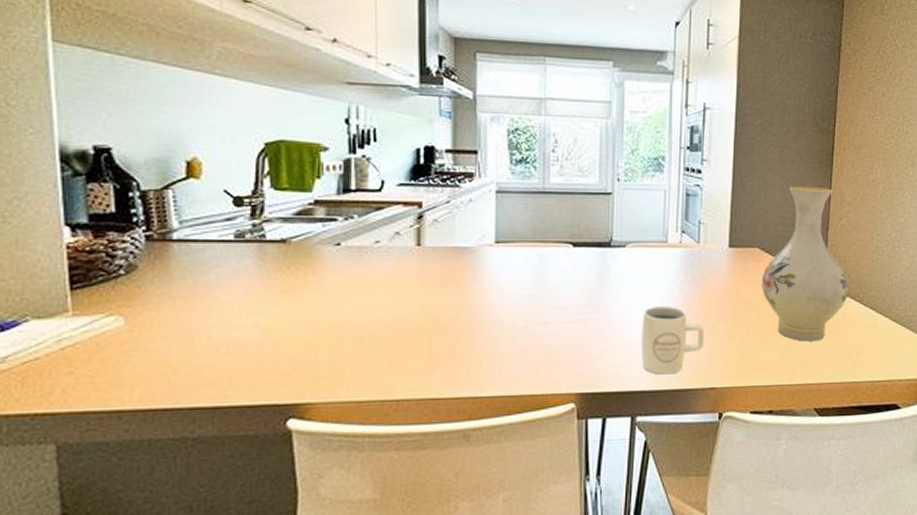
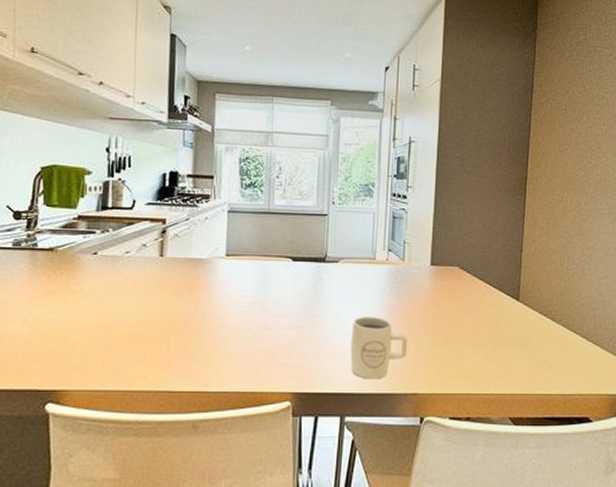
vase: present [762,186,848,342] -> none [461,211,541,354]

